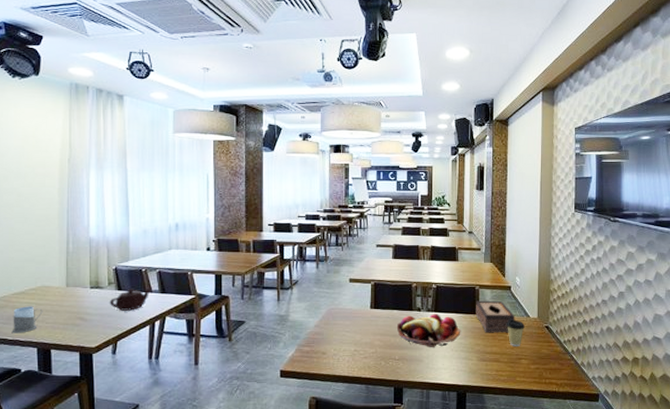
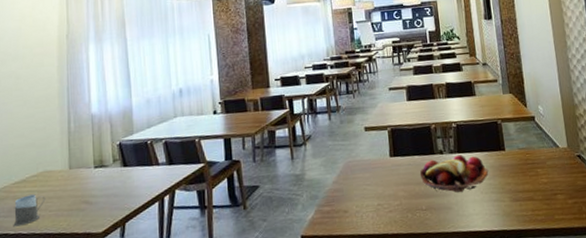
teapot: present [109,287,152,311] -> none [114,160,159,189]
tissue box: present [476,300,515,333] -> none [500,133,544,170]
coffee cup: present [506,319,525,346] -> none [535,151,555,181]

